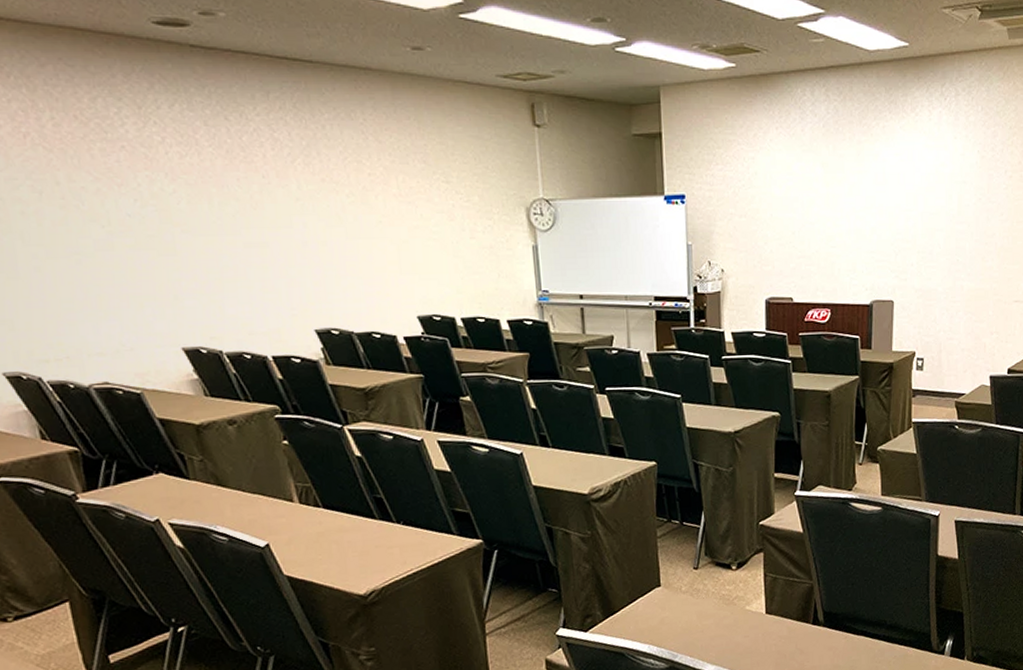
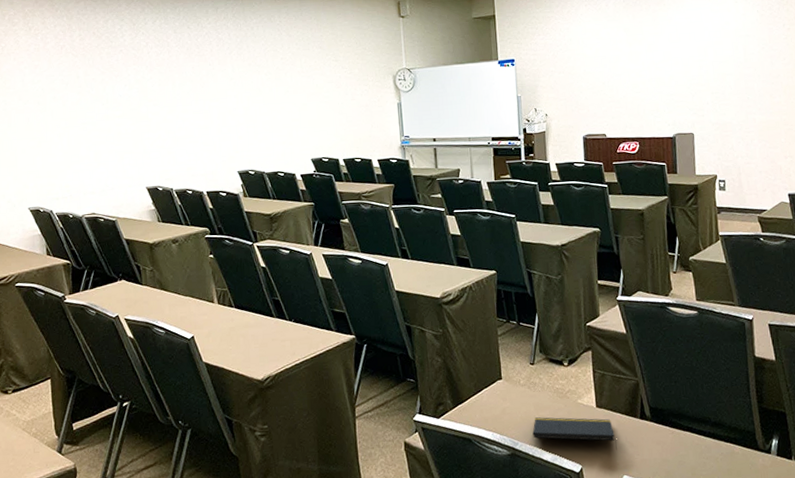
notepad: none [694,625,786,658] -> present [532,417,617,450]

